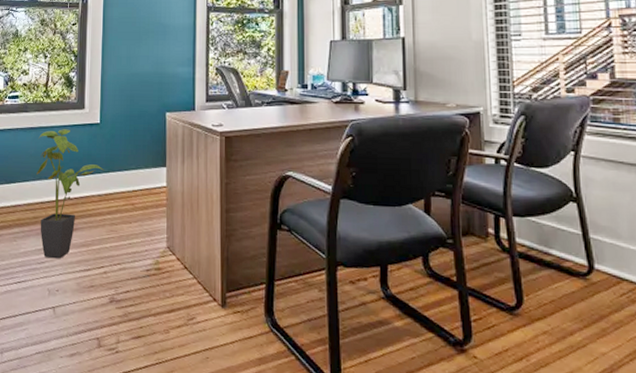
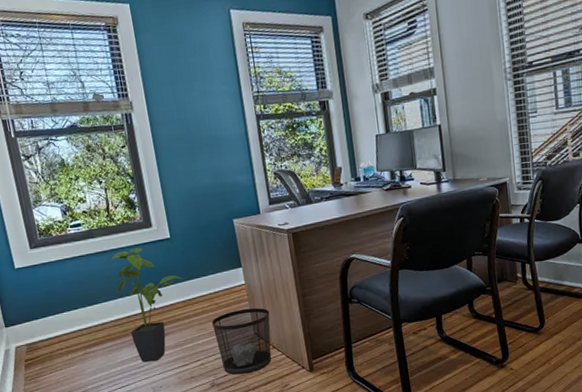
waste bin: none [123,215,187,294] -> present [211,308,272,375]

